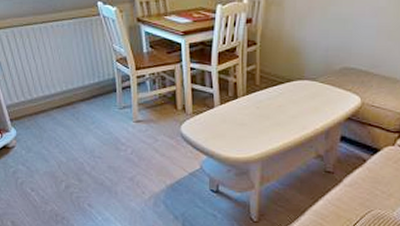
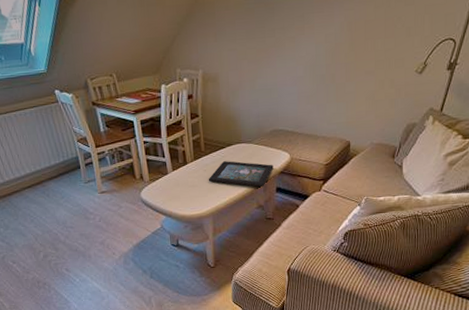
decorative tray: none [260,99,340,133] -> present [208,161,274,187]

